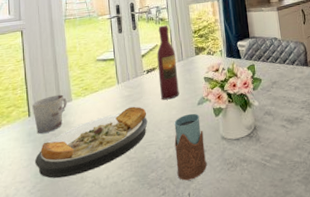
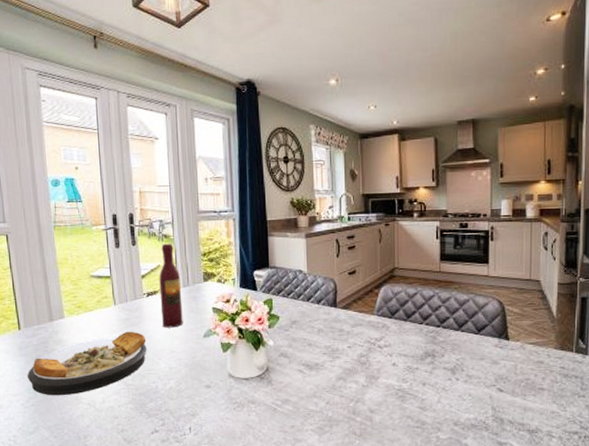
cup: present [31,94,67,134] -> none [21,310,59,350]
drinking glass: present [174,113,207,181] -> none [176,345,211,415]

